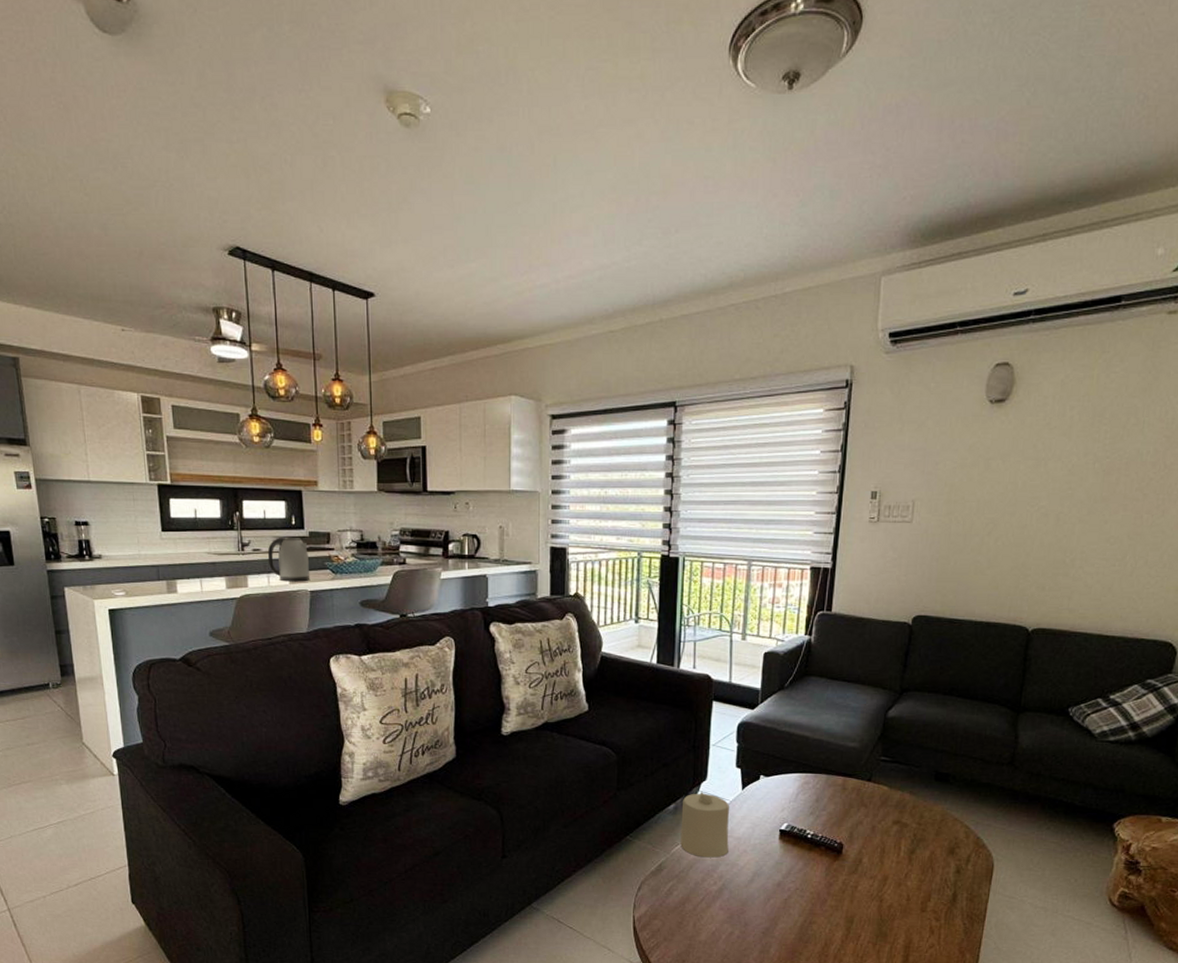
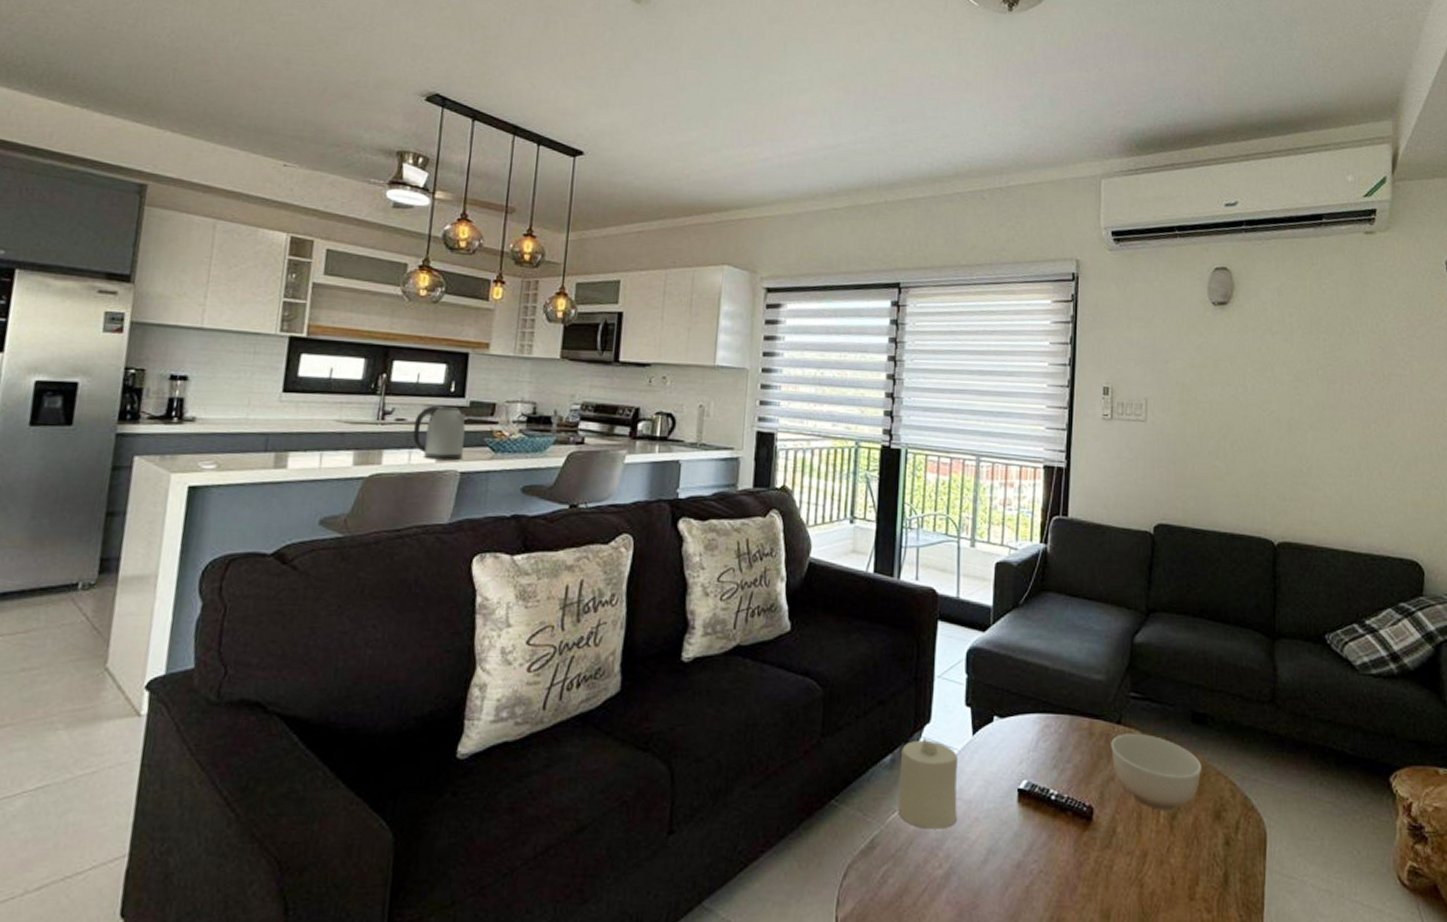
bowl: none [861,789,941,847] -> present [1111,734,1202,810]

